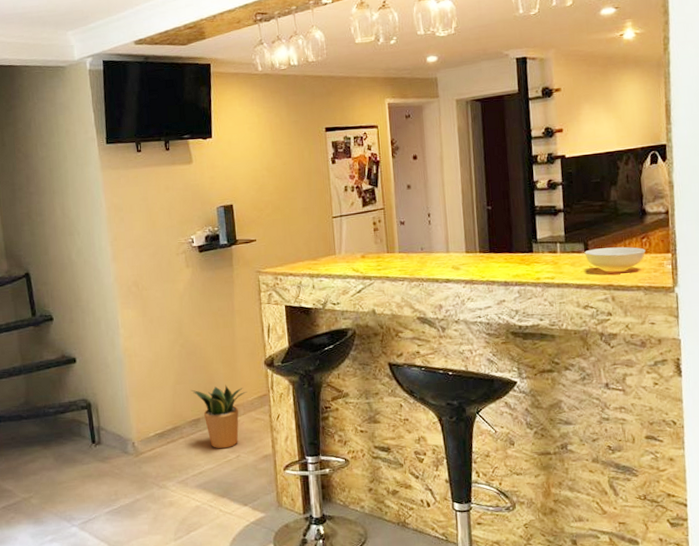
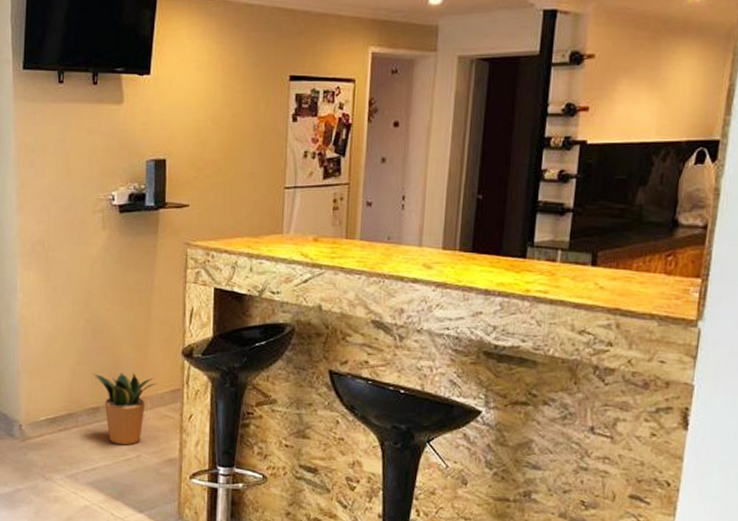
bowl: present [584,247,646,272] -> none [591,262,670,294]

